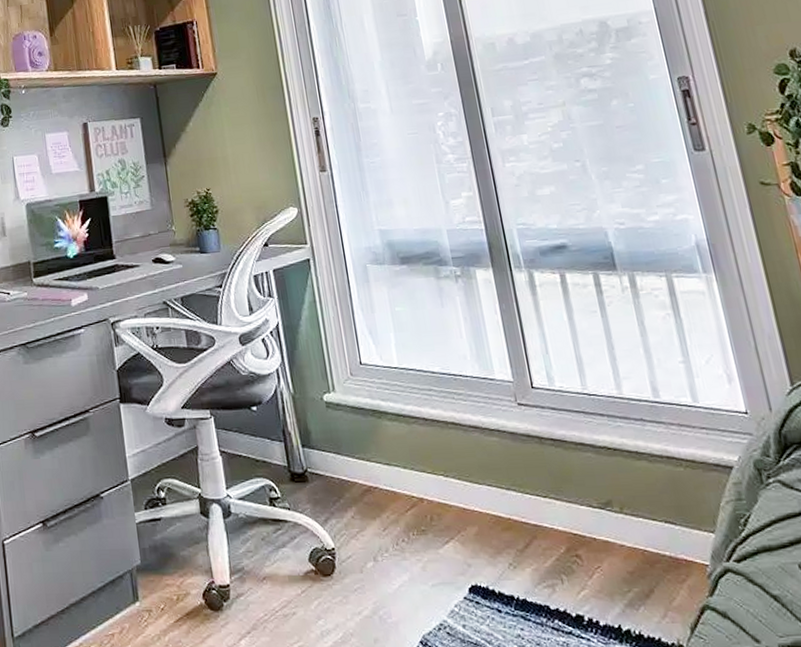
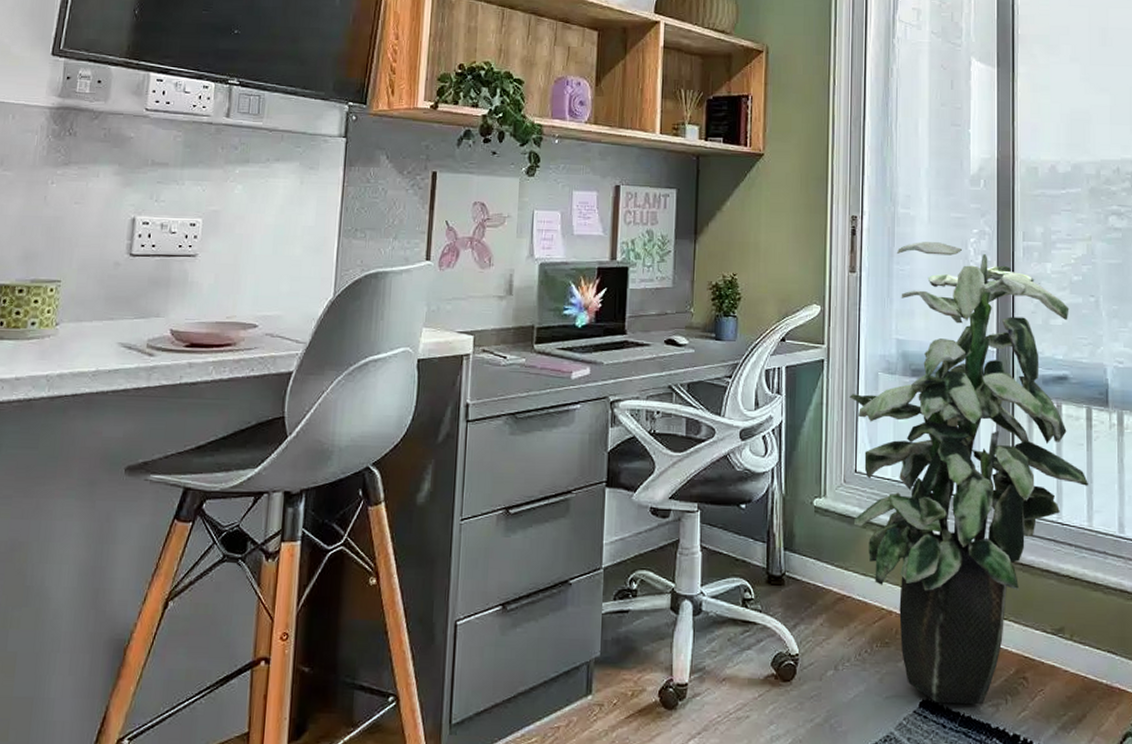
indoor plant: none [342,130,611,588] -> present [850,242,1089,705]

